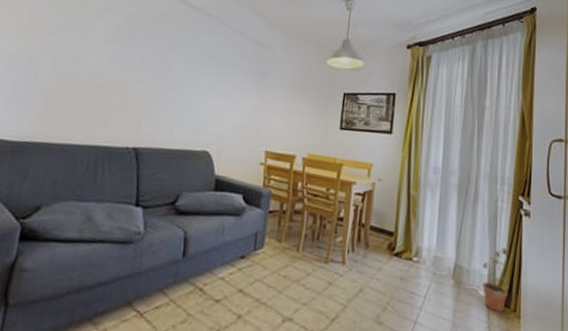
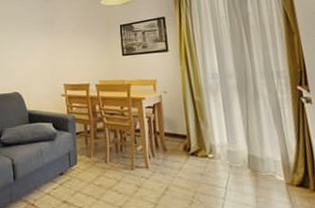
potted plant: present [482,247,508,312] -> none [274,134,305,193]

